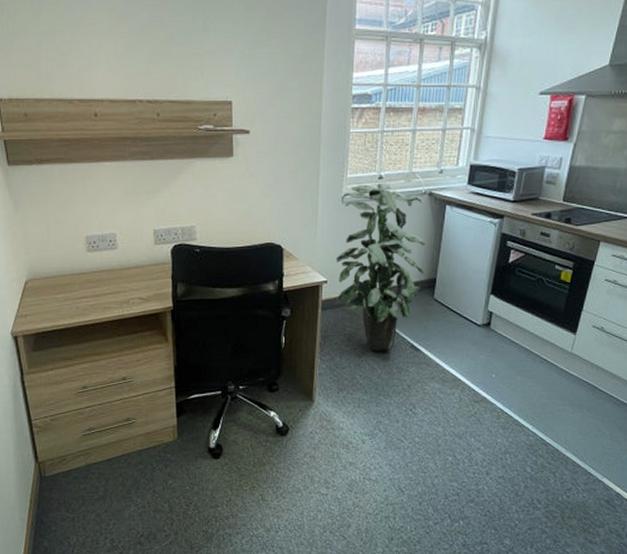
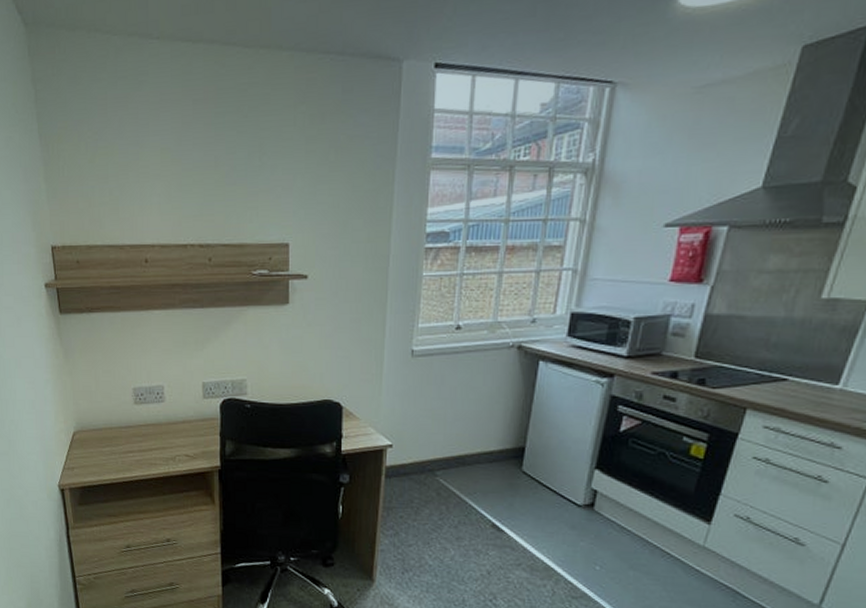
indoor plant: present [335,183,426,351] -> none [401,334,513,530]

